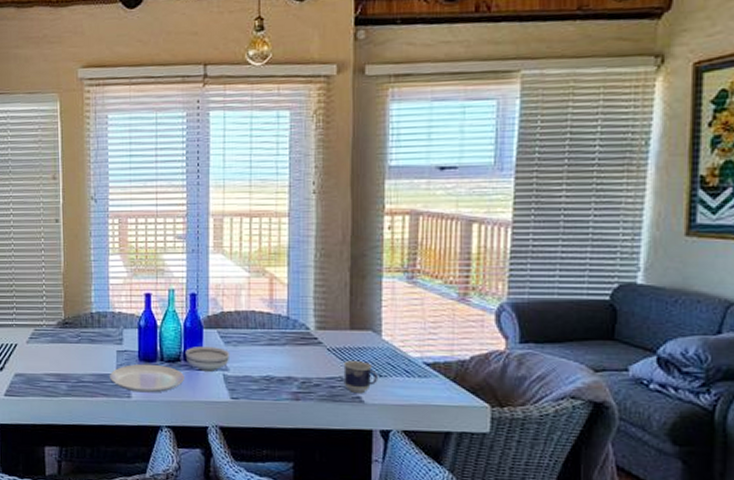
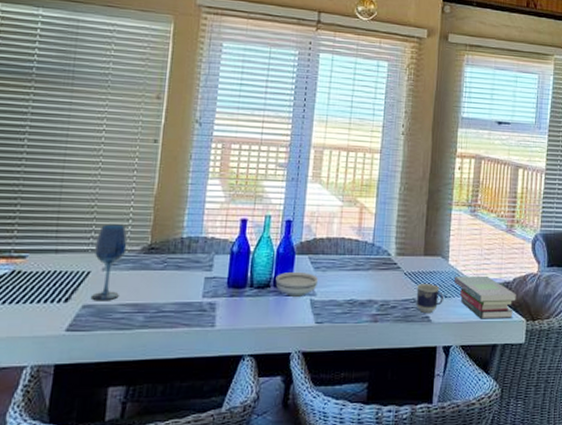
wineglass: none [17,301,45,371] -> present [92,224,128,301]
plate: present [110,363,184,393] -> none [194,290,272,321]
books: none [391,352,476,404] -> present [454,275,516,319]

